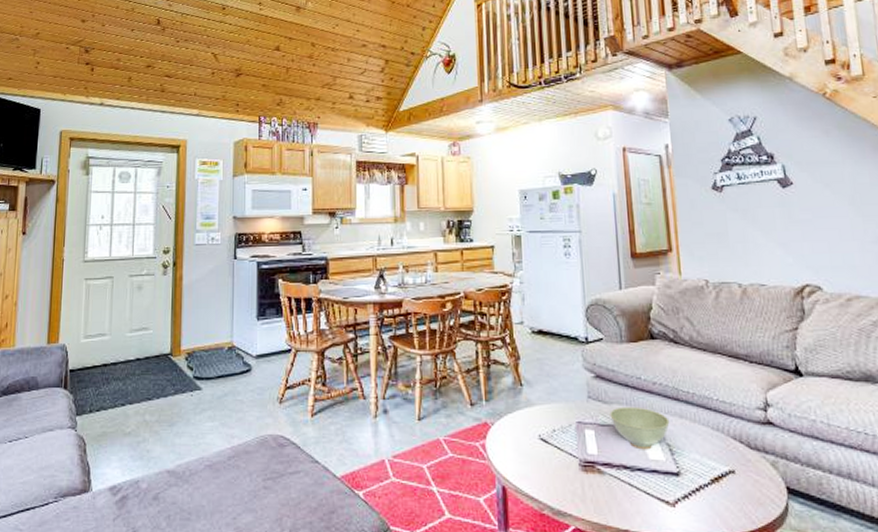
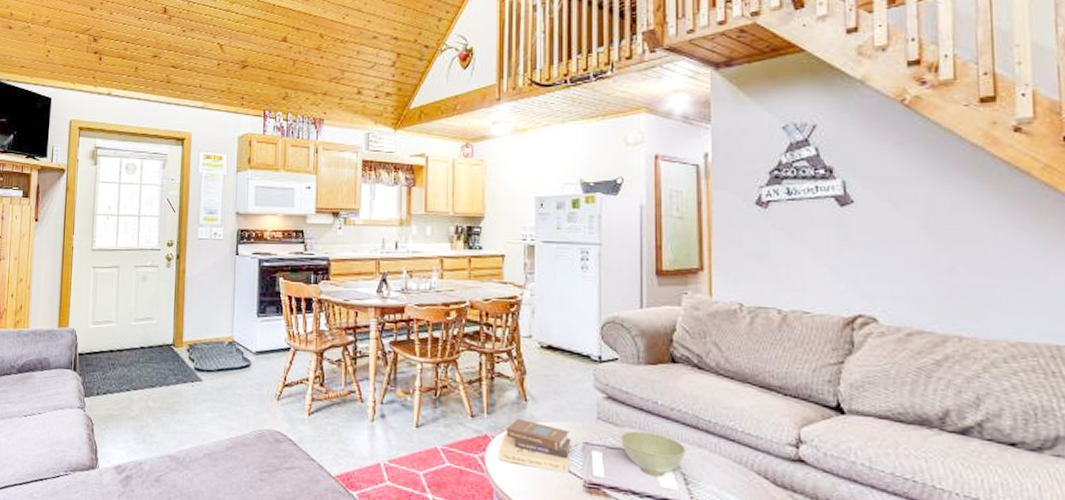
books: none [498,403,566,454] -> present [498,418,571,474]

